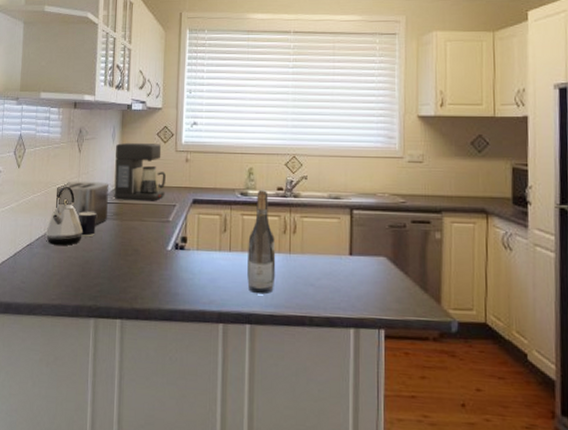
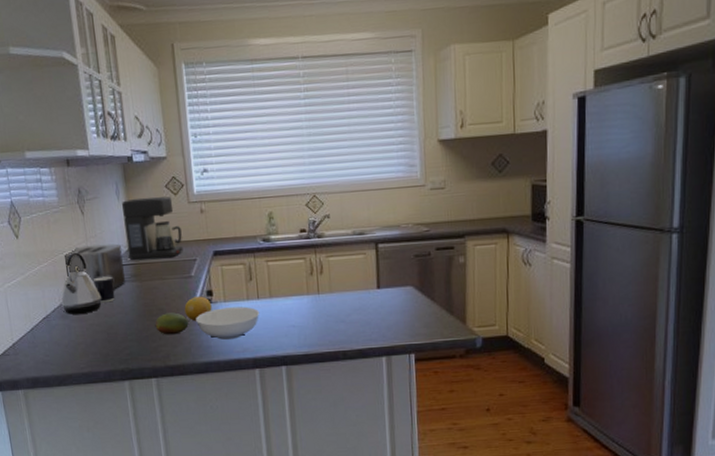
fruit: none [128,254,160,277] -> present [155,312,189,335]
fruit: none [158,241,184,267] -> present [184,296,212,322]
bowl: none [167,256,230,290] -> present [196,306,260,341]
wine bottle: present [247,189,276,295] -> none [275,233,307,337]

